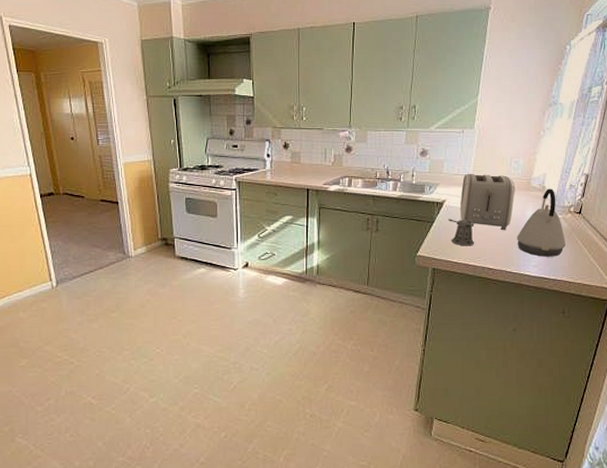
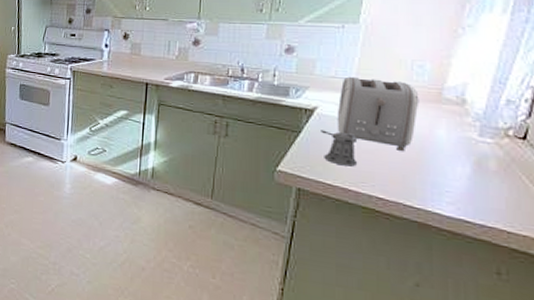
kettle: present [517,188,565,257] -> none [421,102,501,195]

